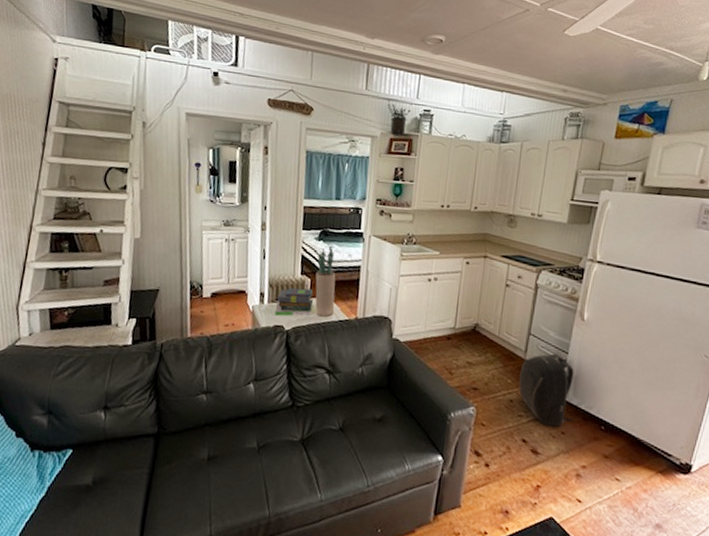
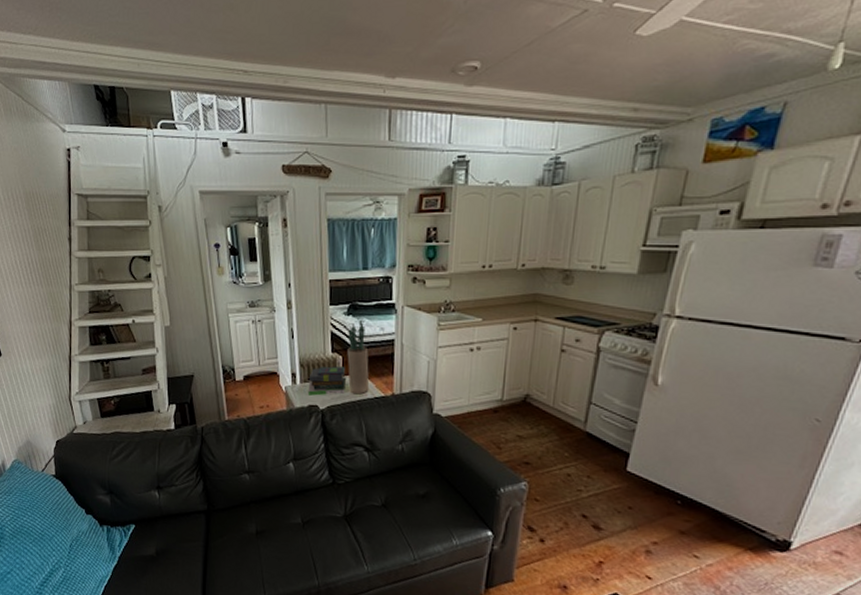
potted plant: present [387,99,411,137] -> none [414,149,442,191]
backpack: present [518,353,574,427] -> none [577,423,644,502]

